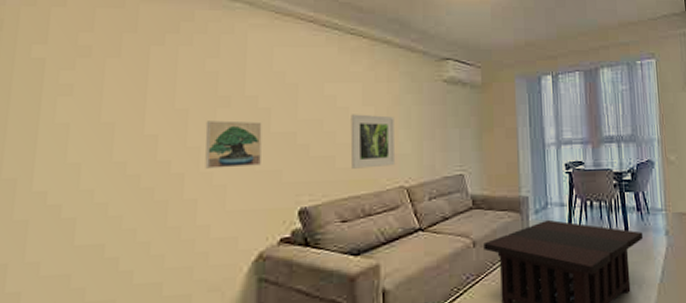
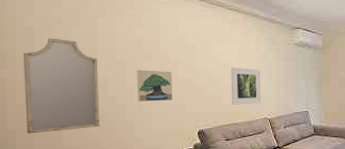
home mirror: none [14,75,146,225] -> present [23,38,99,134]

